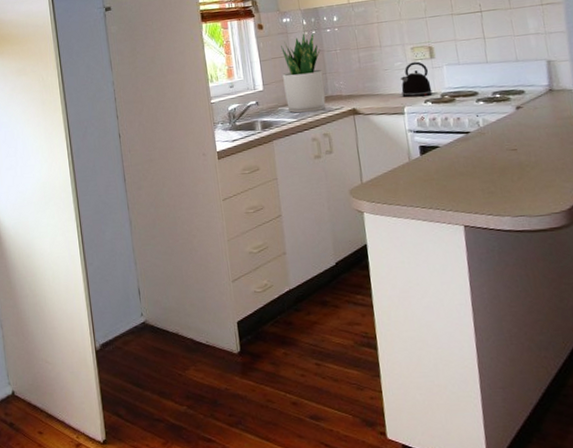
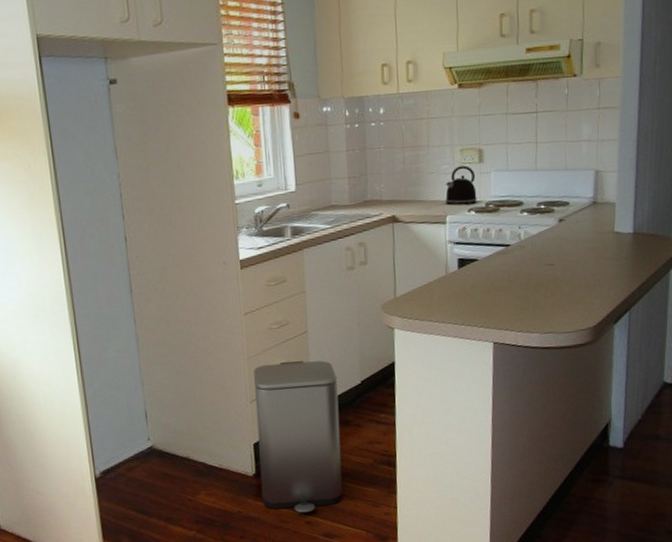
pedal bin: none [234,243,326,394] -> present [253,360,343,513]
planter: present [281,33,326,113] -> none [318,126,364,219]

